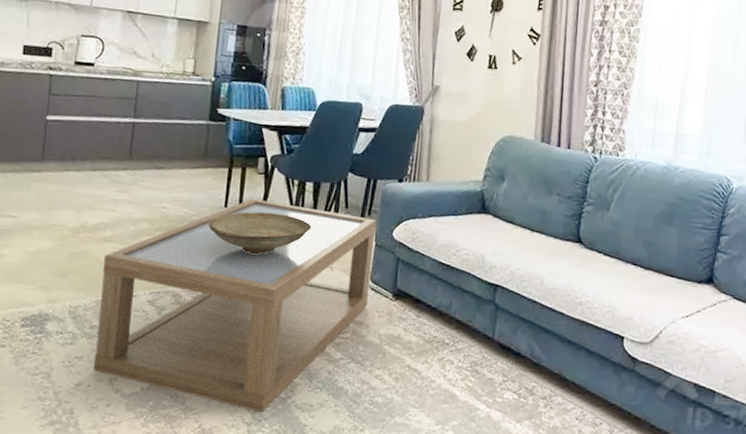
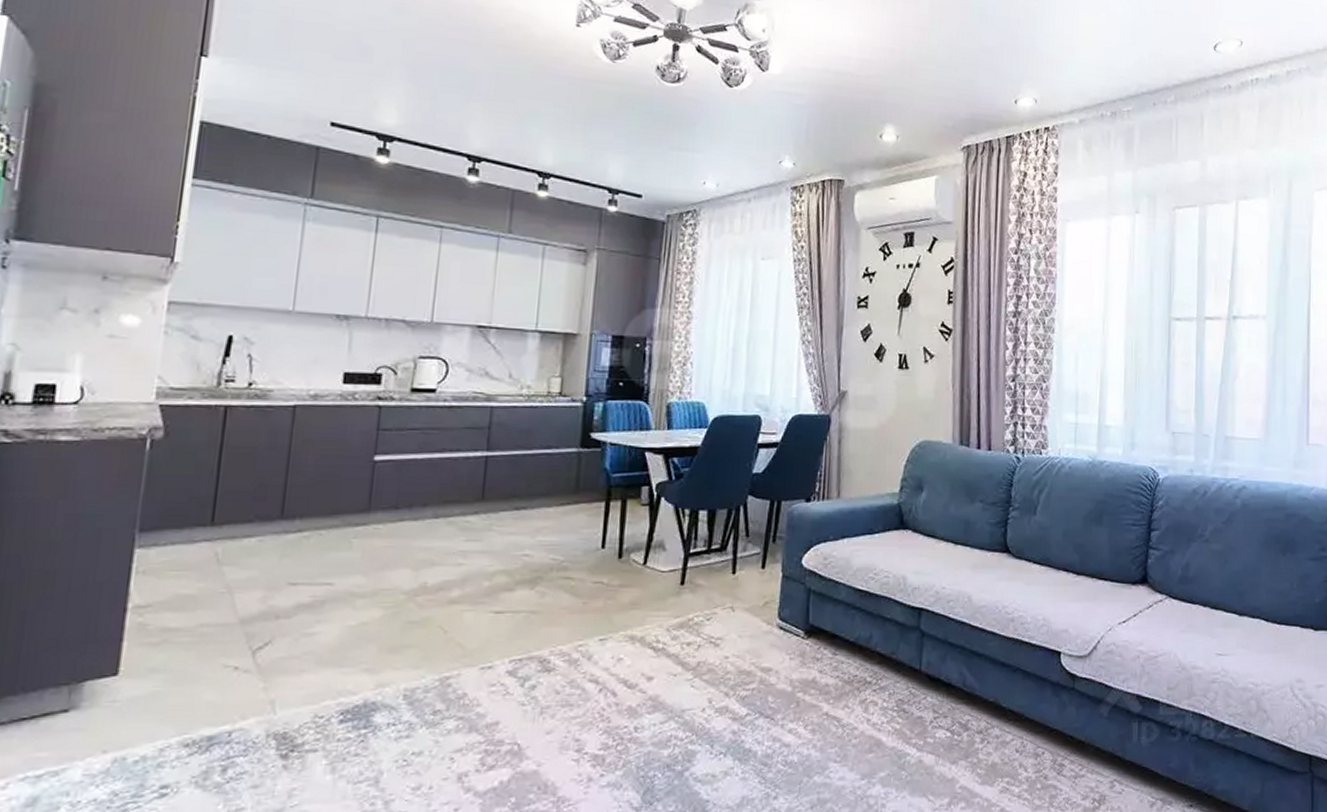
coffee table: present [93,198,376,413] -> none [436,535,782,793]
decorative bowl: present [208,211,312,254] -> none [582,550,708,600]

